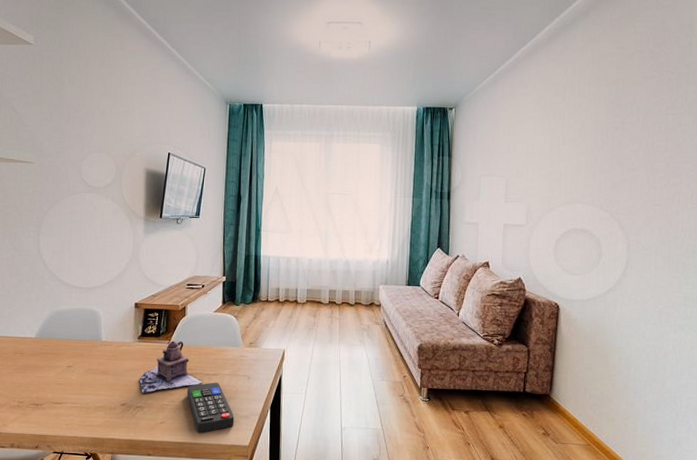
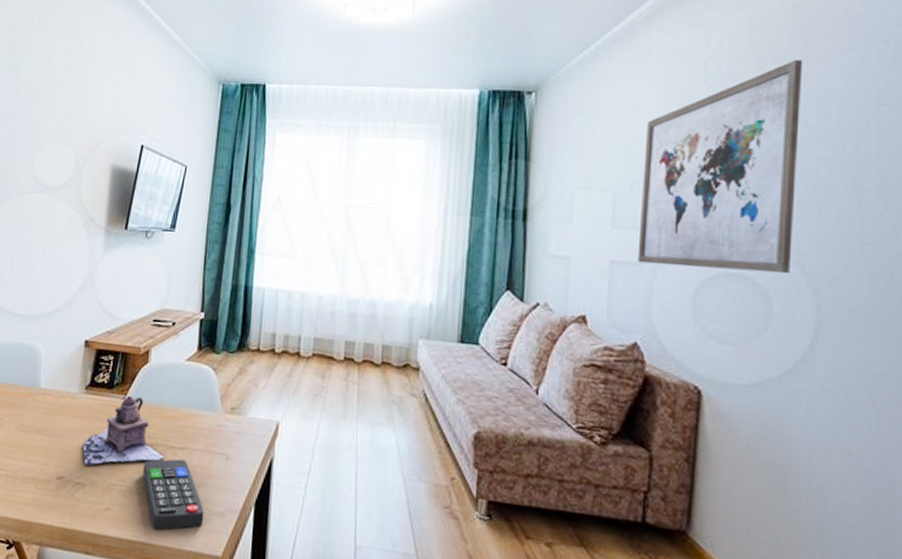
wall art: none [521,84,624,228] -> present [637,59,803,274]

